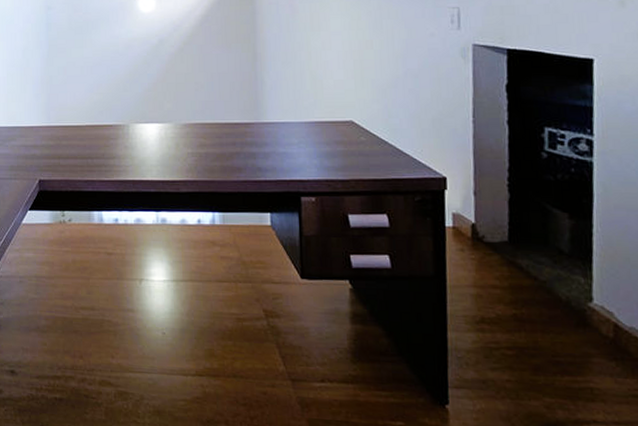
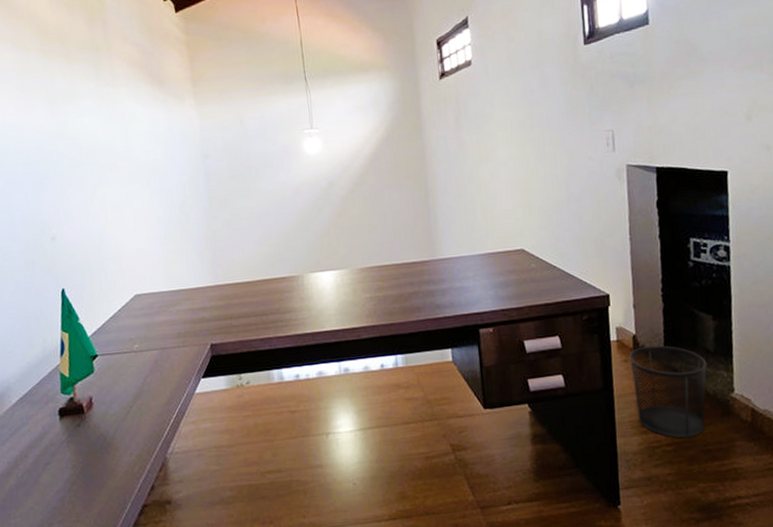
waste bin: none [466,237,560,345] -> present [629,345,707,439]

